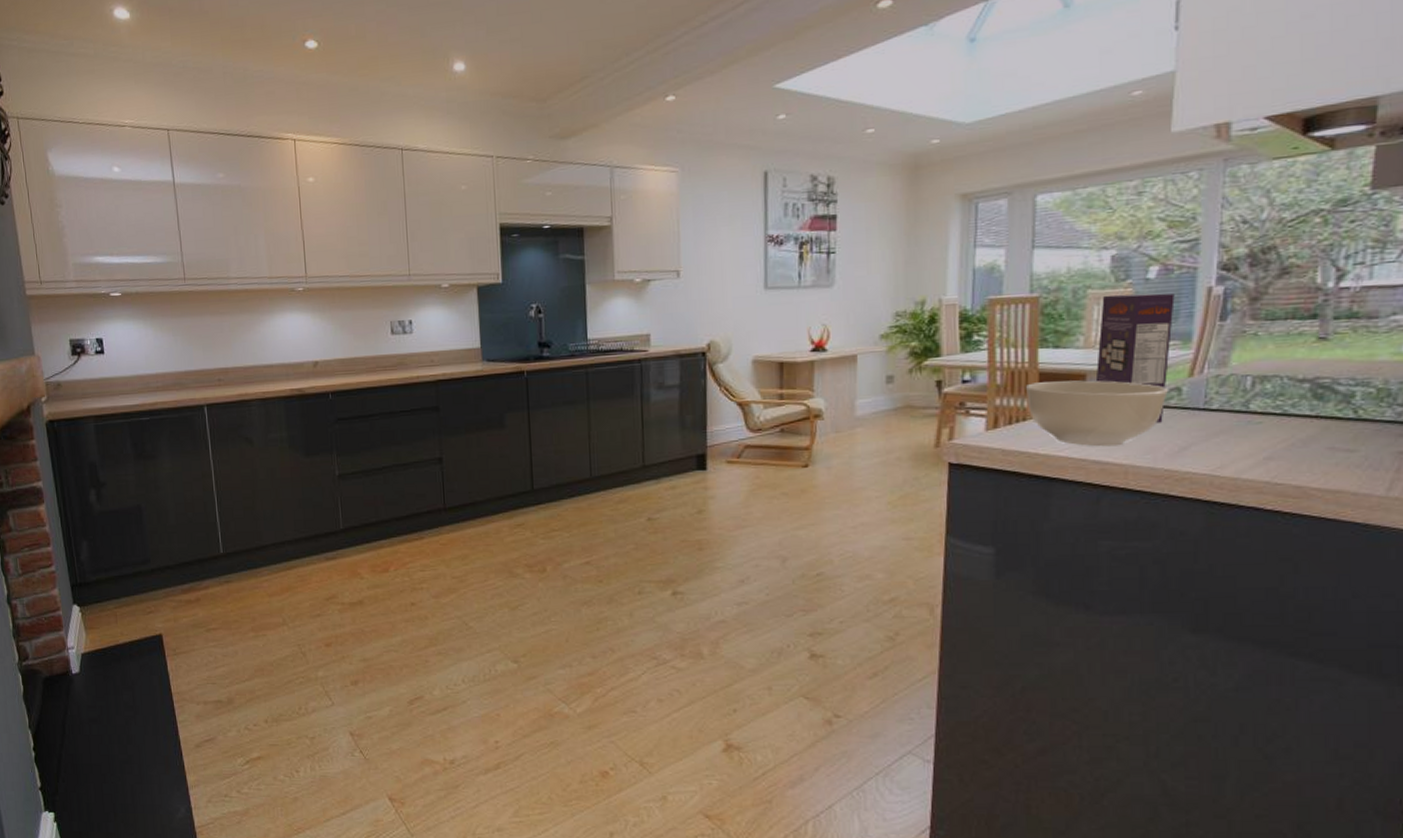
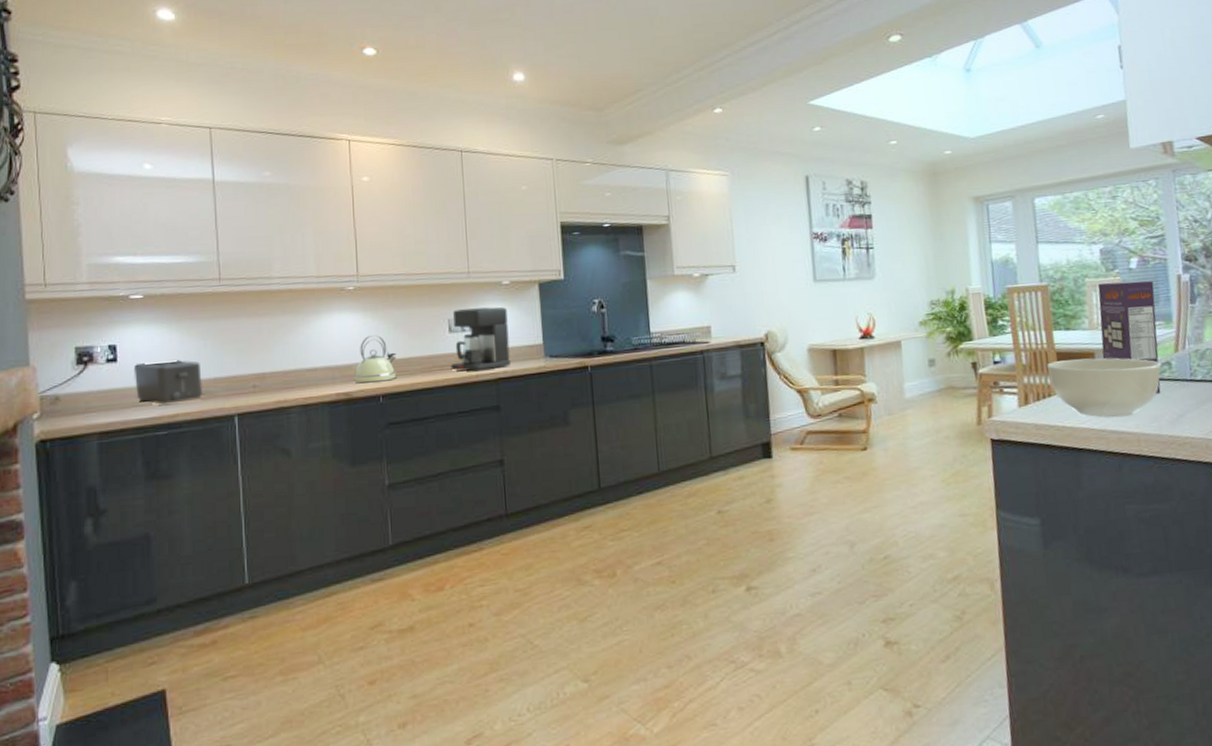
toaster: none [119,354,176,394] -> present [135,360,202,405]
kettle: none [304,334,344,381] -> present [352,334,397,384]
coffee maker: none [393,310,449,373] -> present [451,307,510,372]

